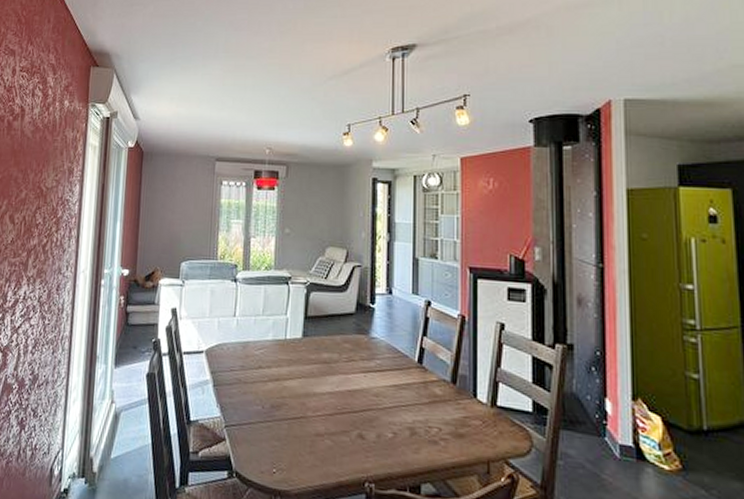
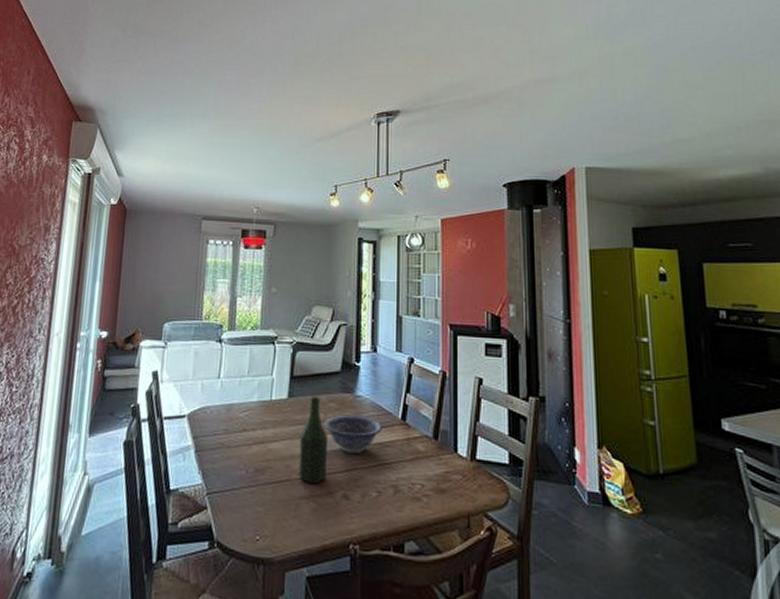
bottle: none [313,337,343,422] -> present [298,396,329,484]
decorative bowl: none [339,355,398,394] -> present [324,414,382,453]

